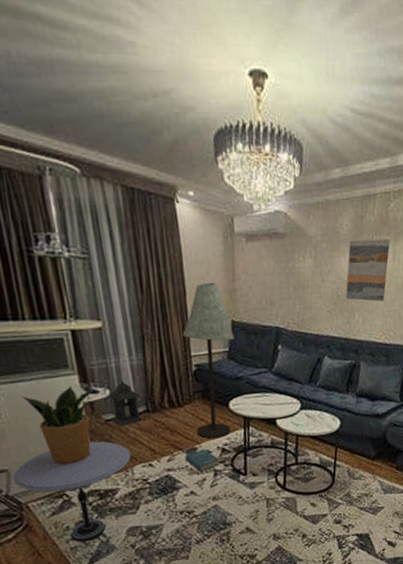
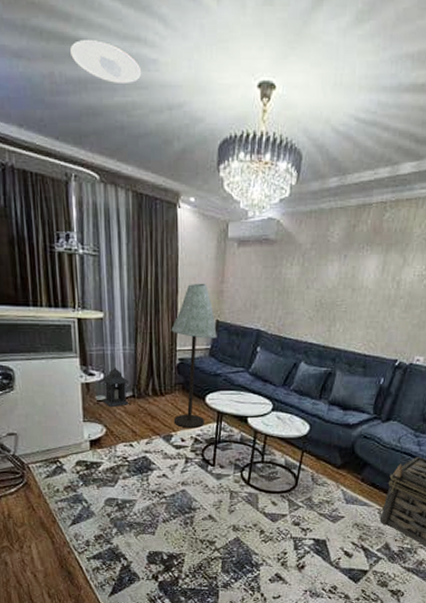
side table: present [12,441,131,543] -> none [19,418,115,505]
potted plant: present [20,385,99,465] -> none [32,367,95,436]
recessed light: none [28,16,119,68] -> present [70,40,142,85]
hardback book: present [185,448,220,472] -> none [161,436,192,457]
wall art: present [345,239,390,302] -> none [328,249,381,311]

